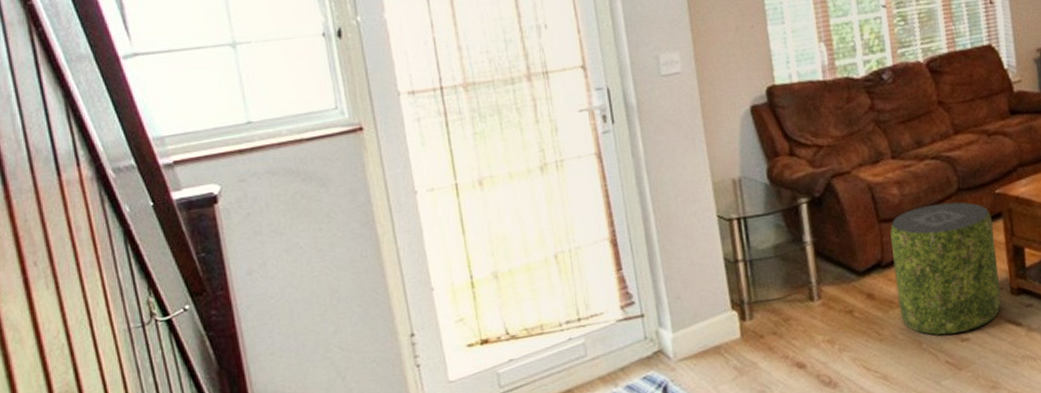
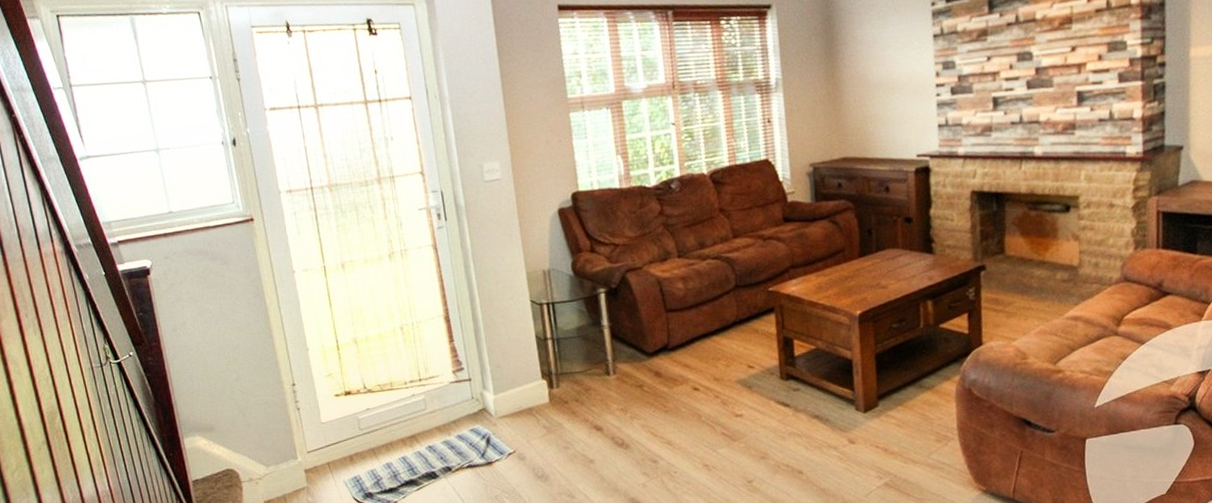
pouf: present [890,202,1001,335] -> none [675,297,772,411]

